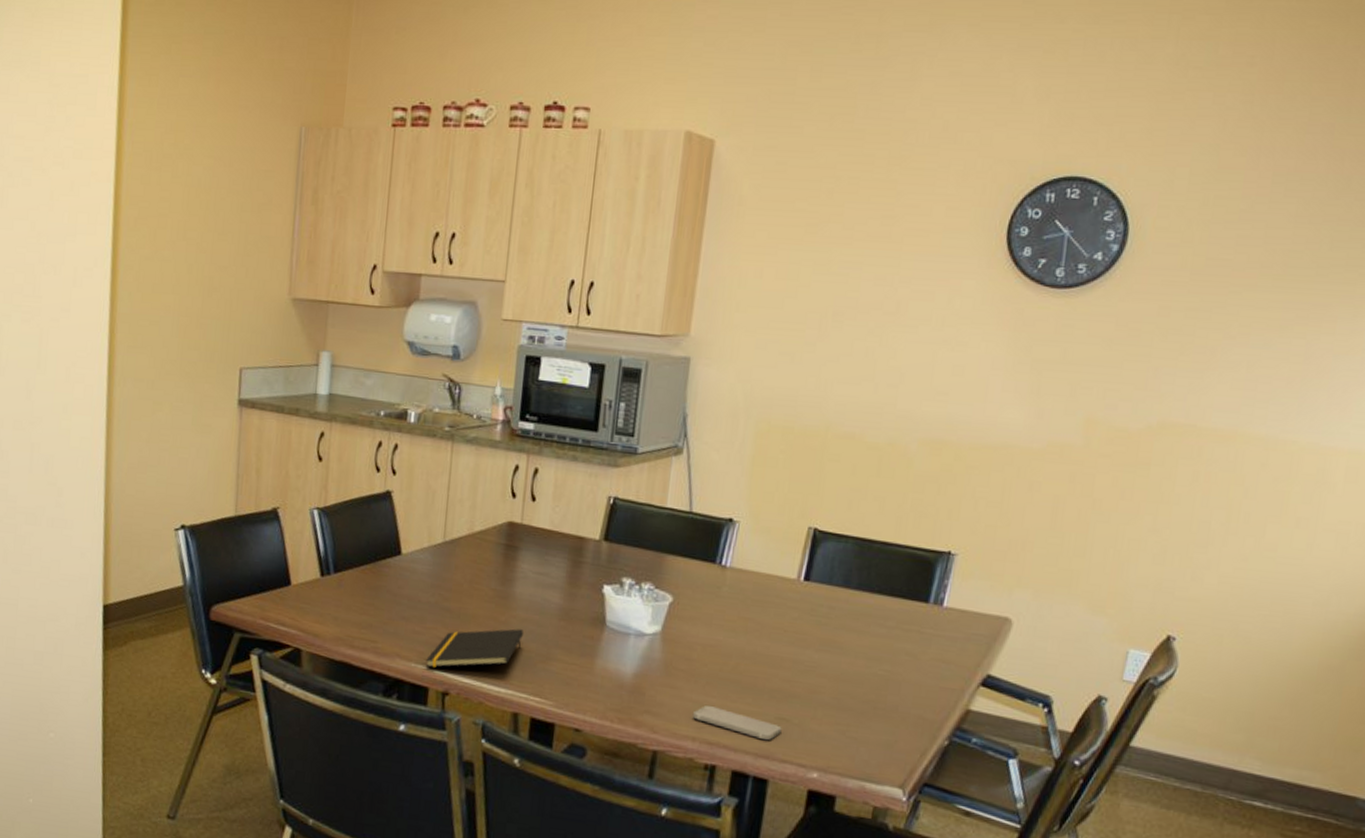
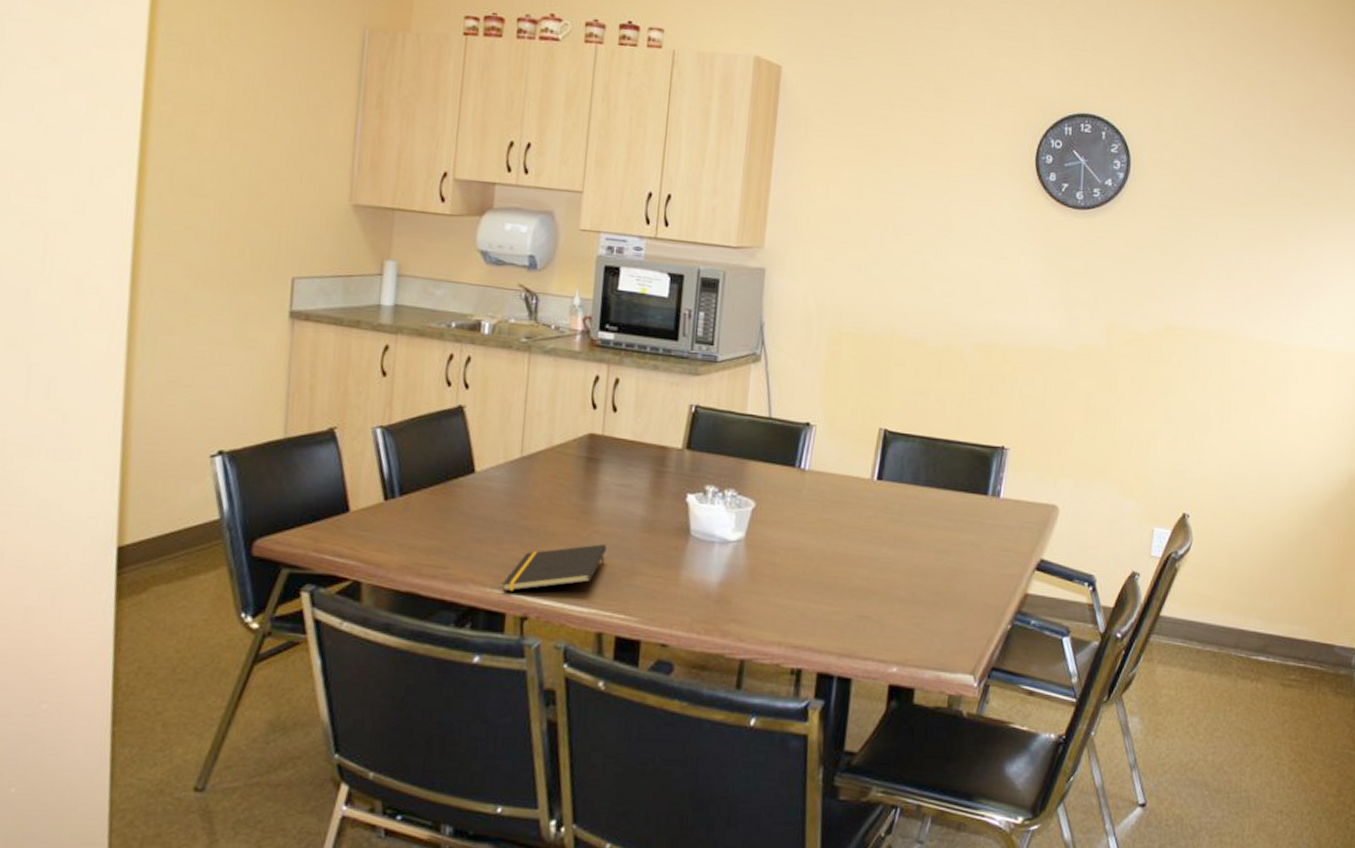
smartphone: present [692,705,782,741] -> none [777,608,863,640]

